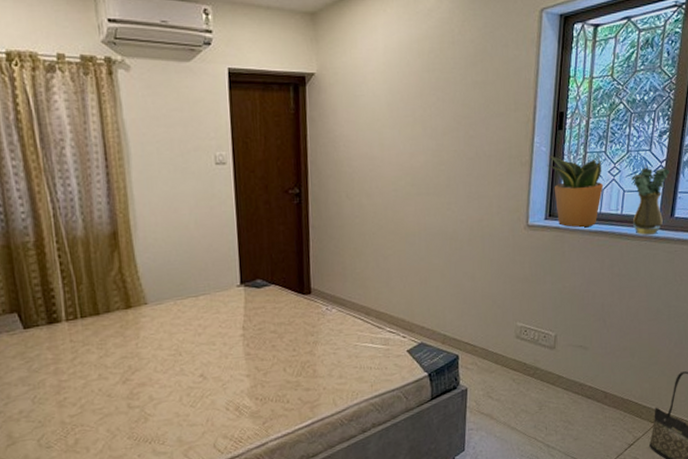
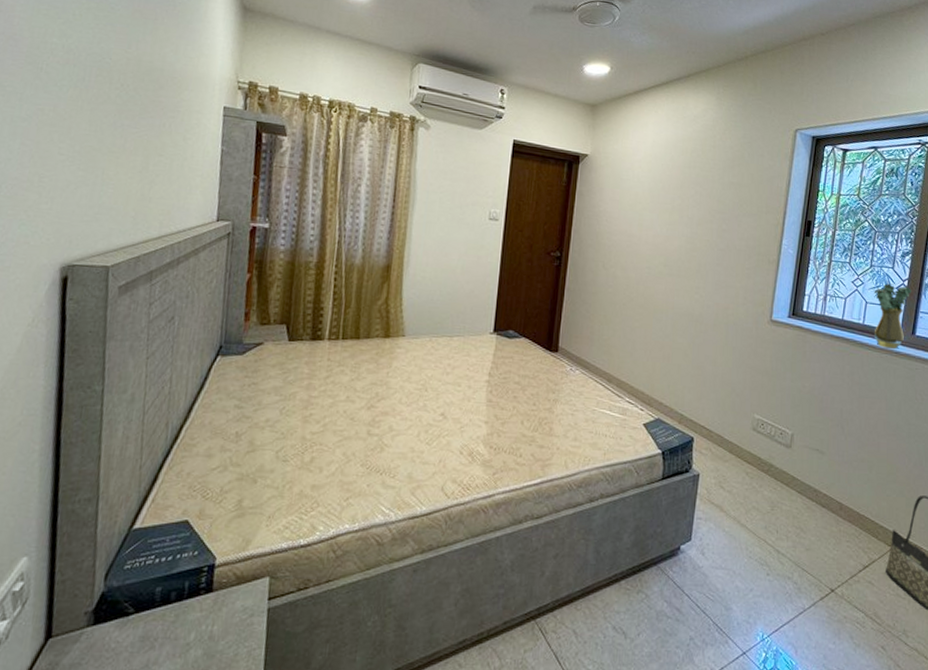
potted plant: present [547,155,604,228] -> none [793,258,847,332]

